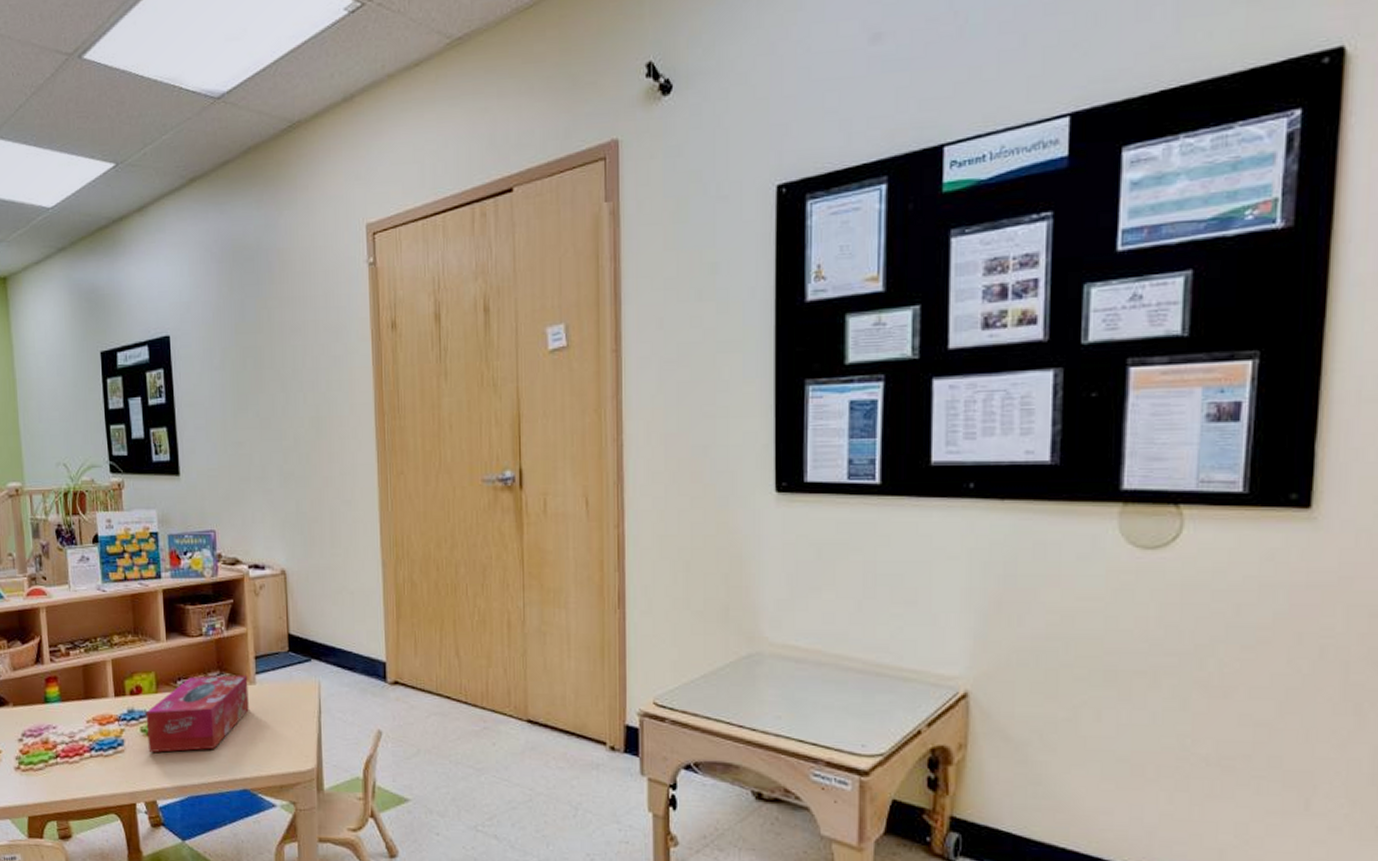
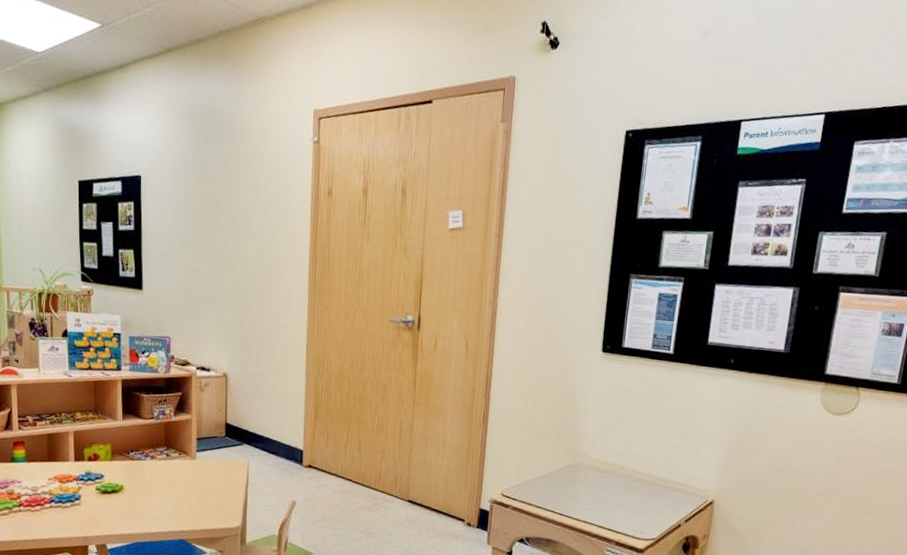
tissue box: present [146,675,249,752] -> none [101,450,190,508]

